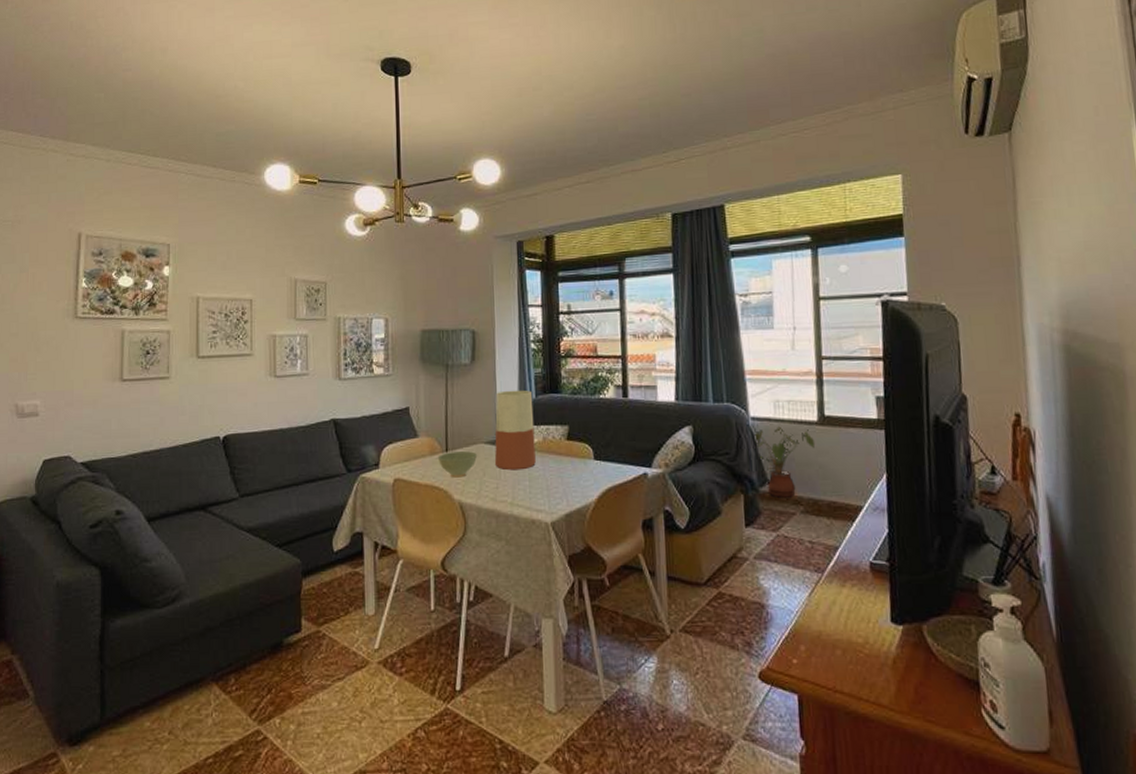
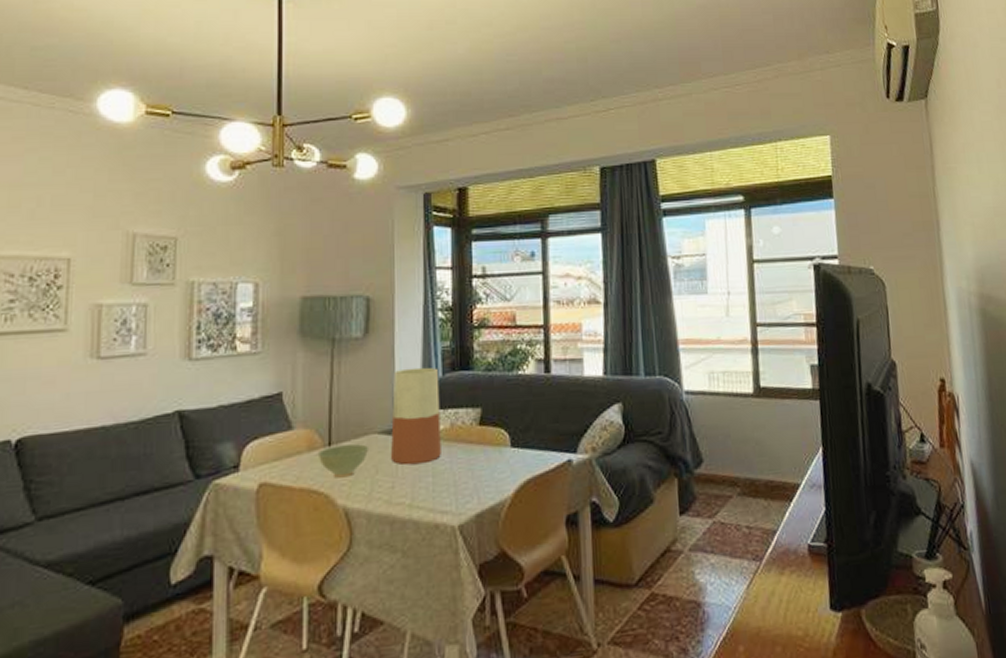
house plant: present [754,426,814,498] -> none [689,400,750,480]

